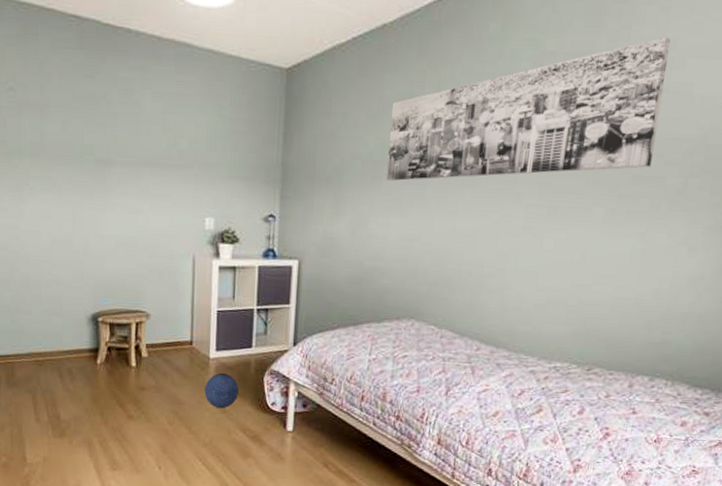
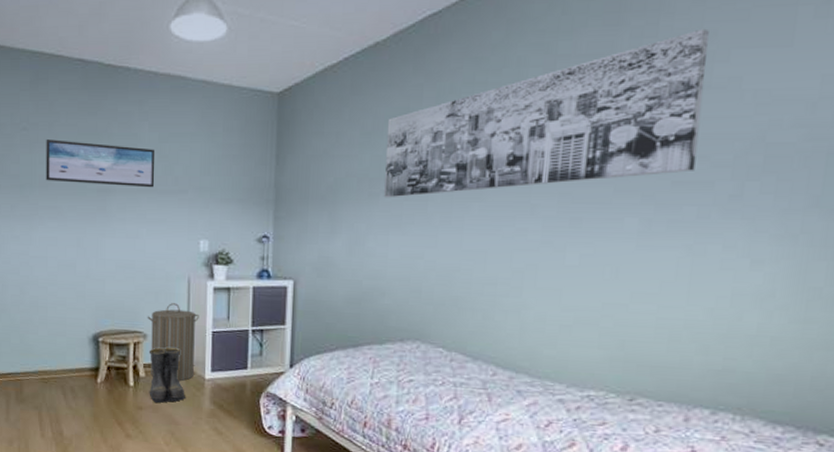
wall art: none [36,103,159,161] -> present [46,140,155,188]
laundry hamper: none [150,282,204,361] -> present [147,303,199,382]
boots: none [151,326,191,383] -> present [148,347,186,403]
ball: present [204,372,239,409] -> none [200,394,235,431]

